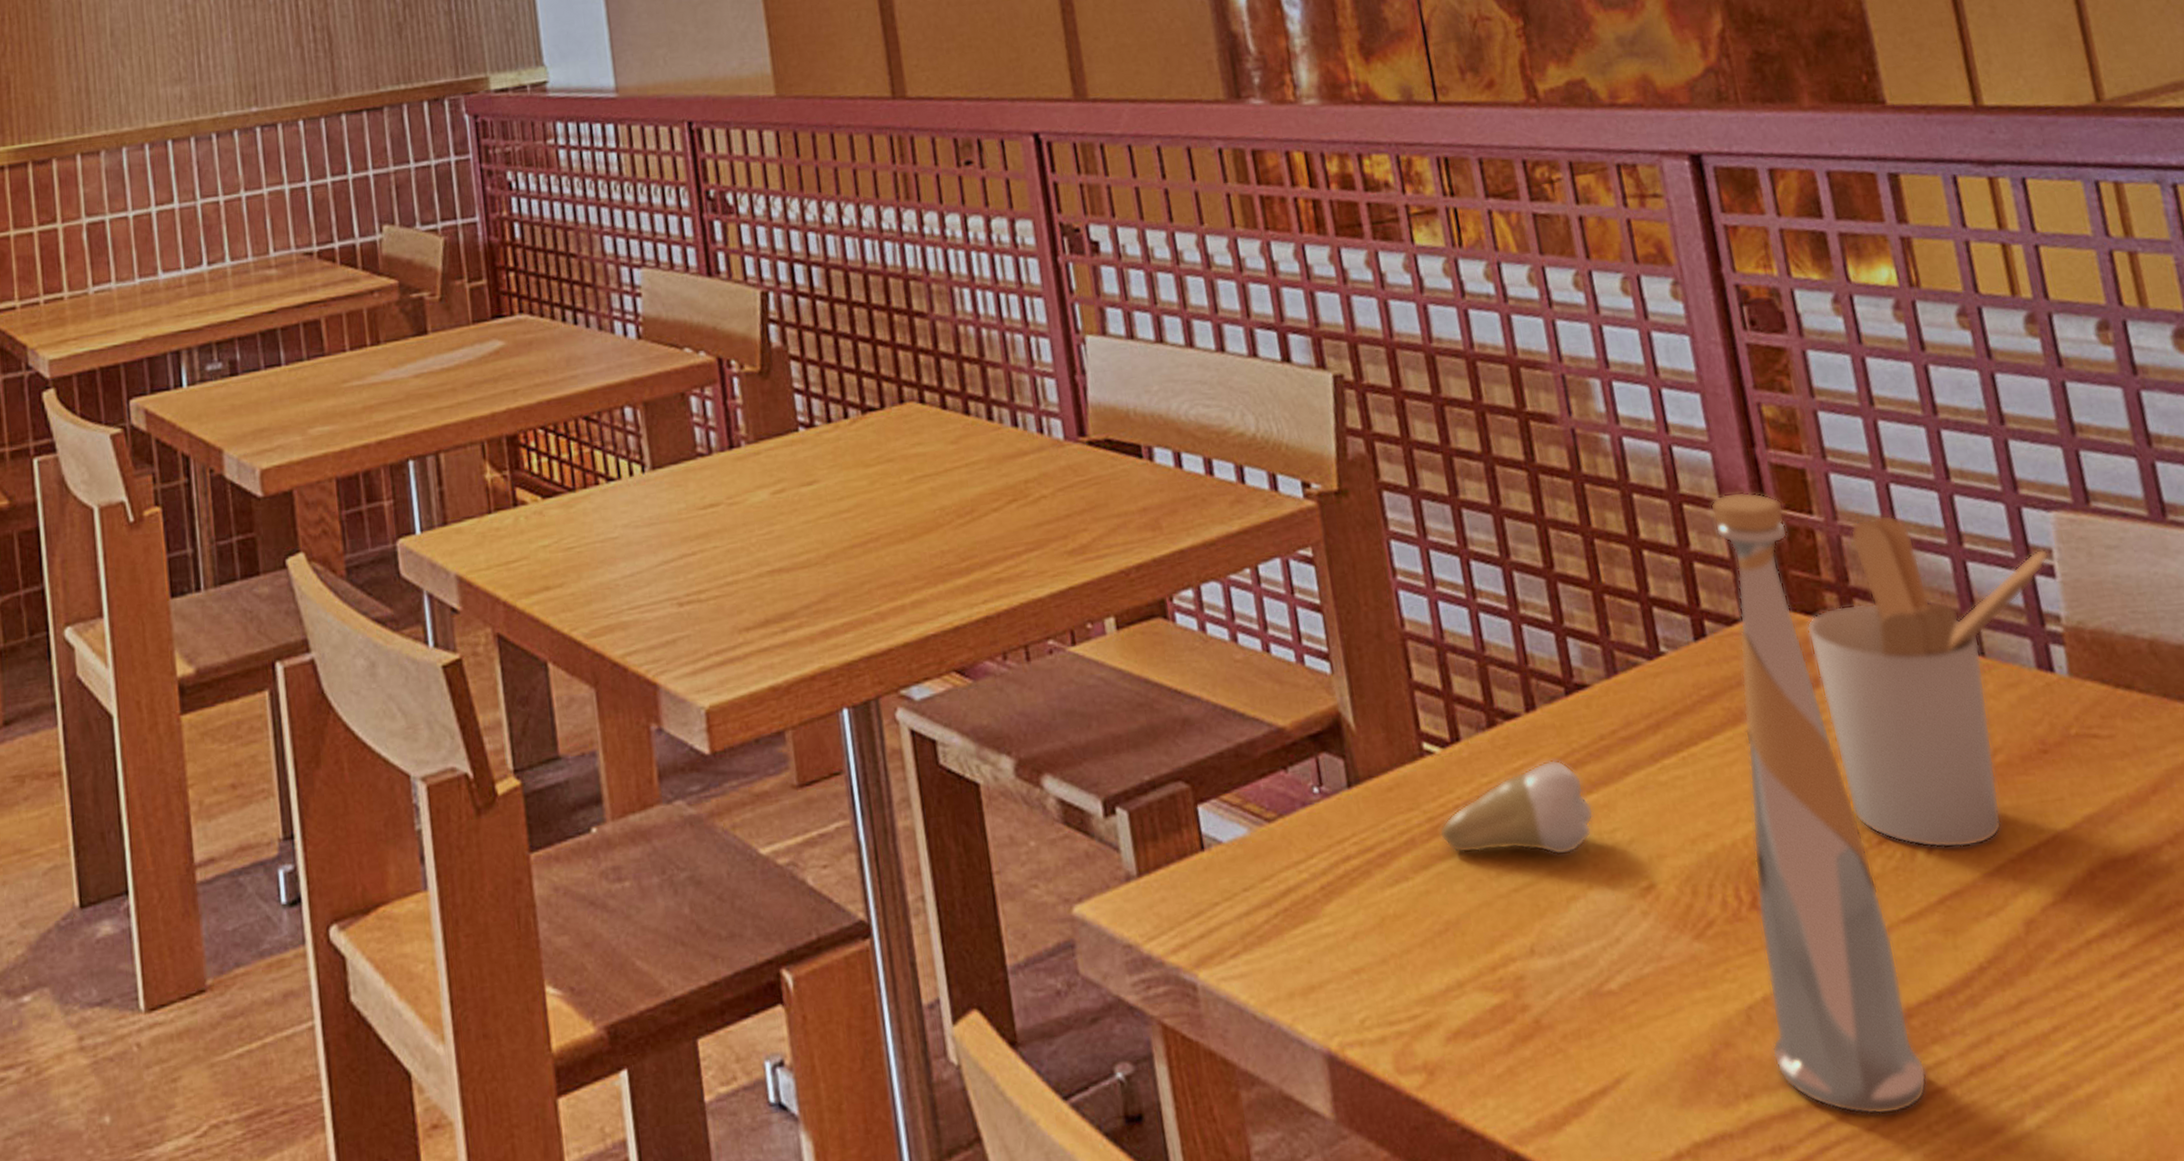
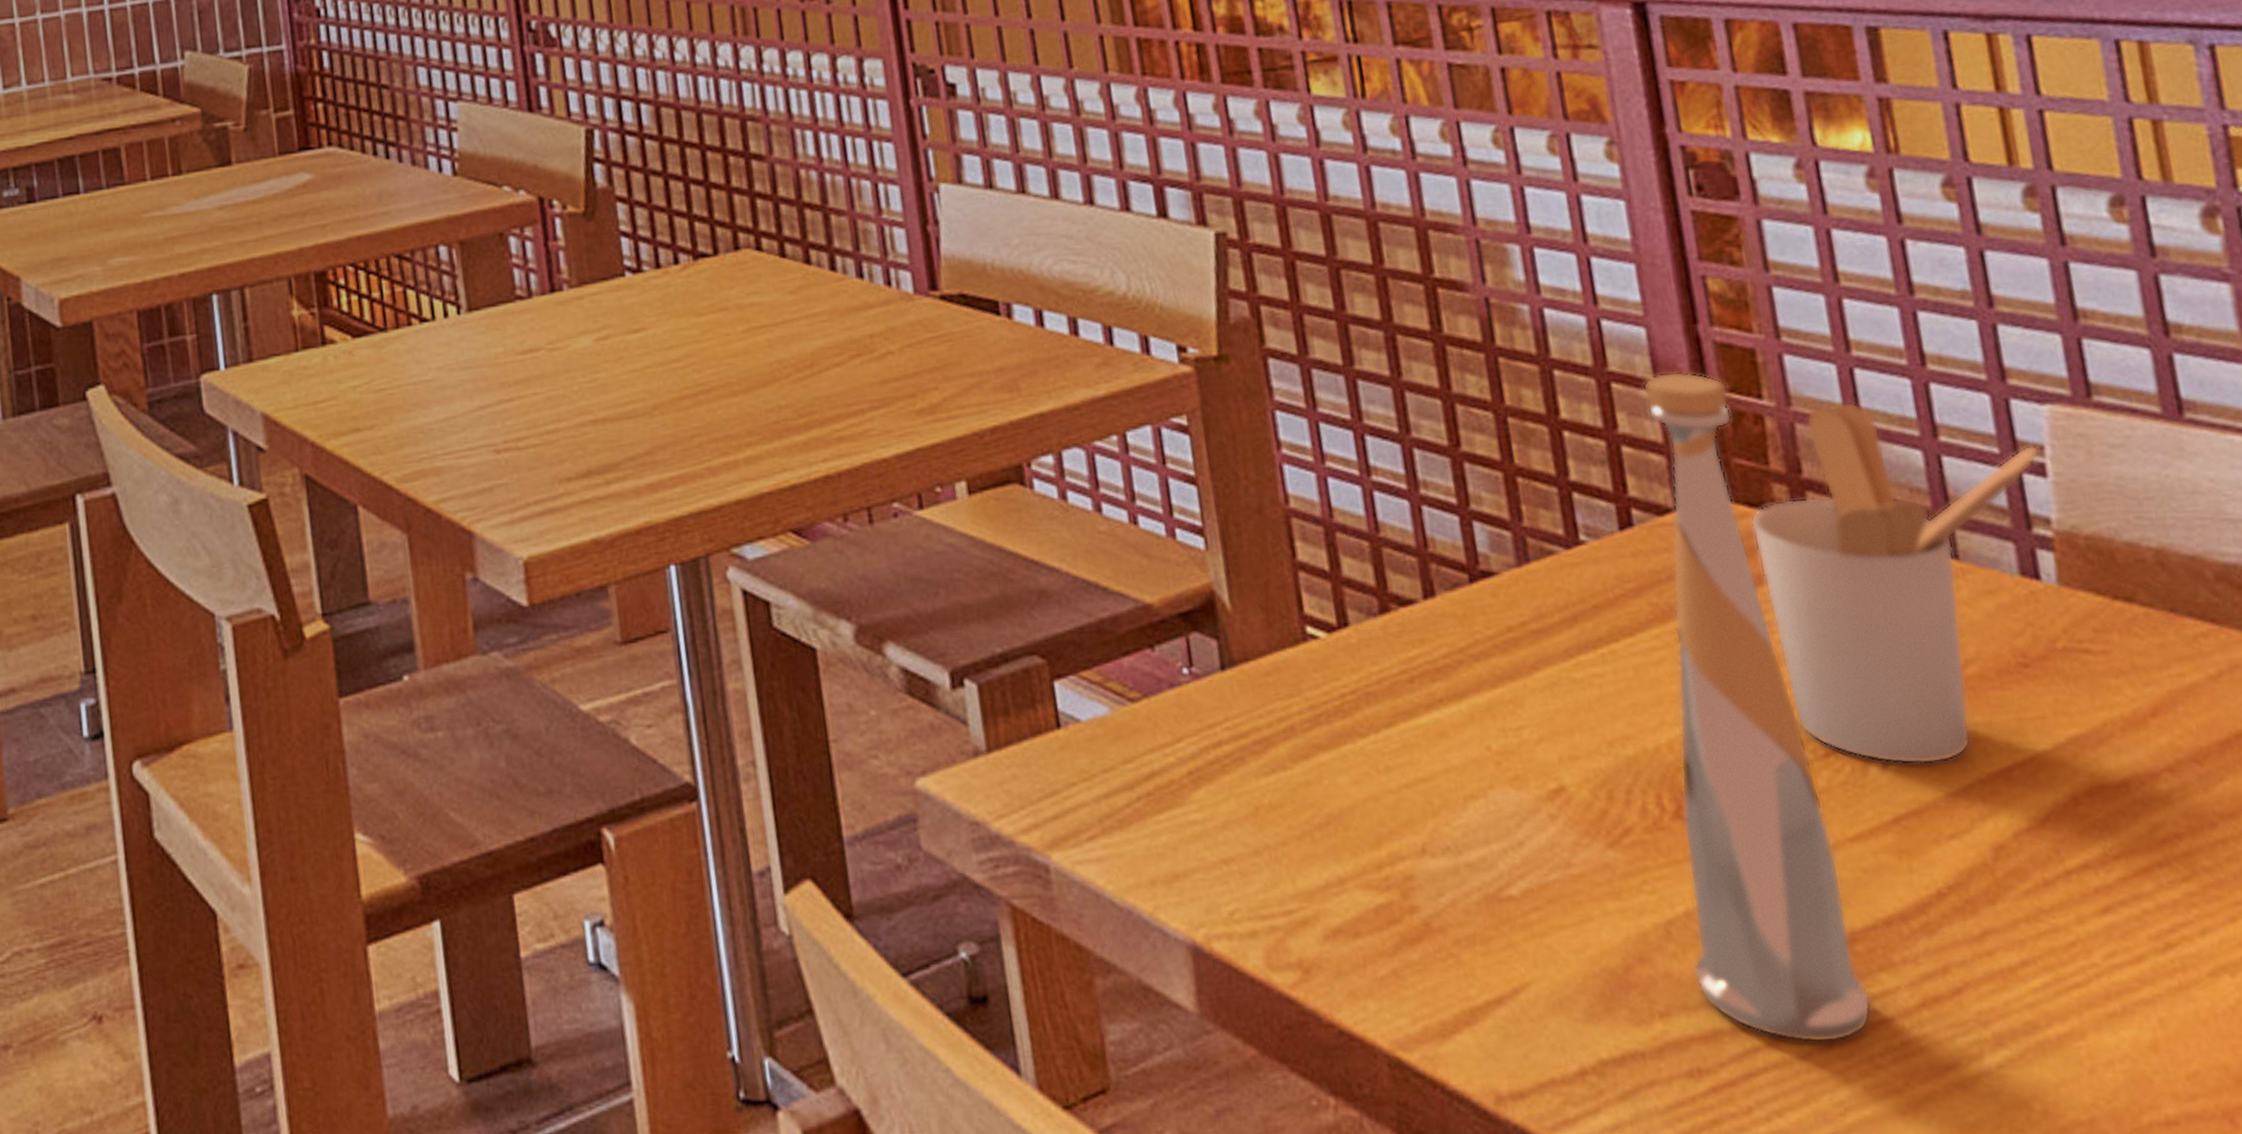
tooth: present [1439,760,1594,856] -> none [1322,650,1499,752]

